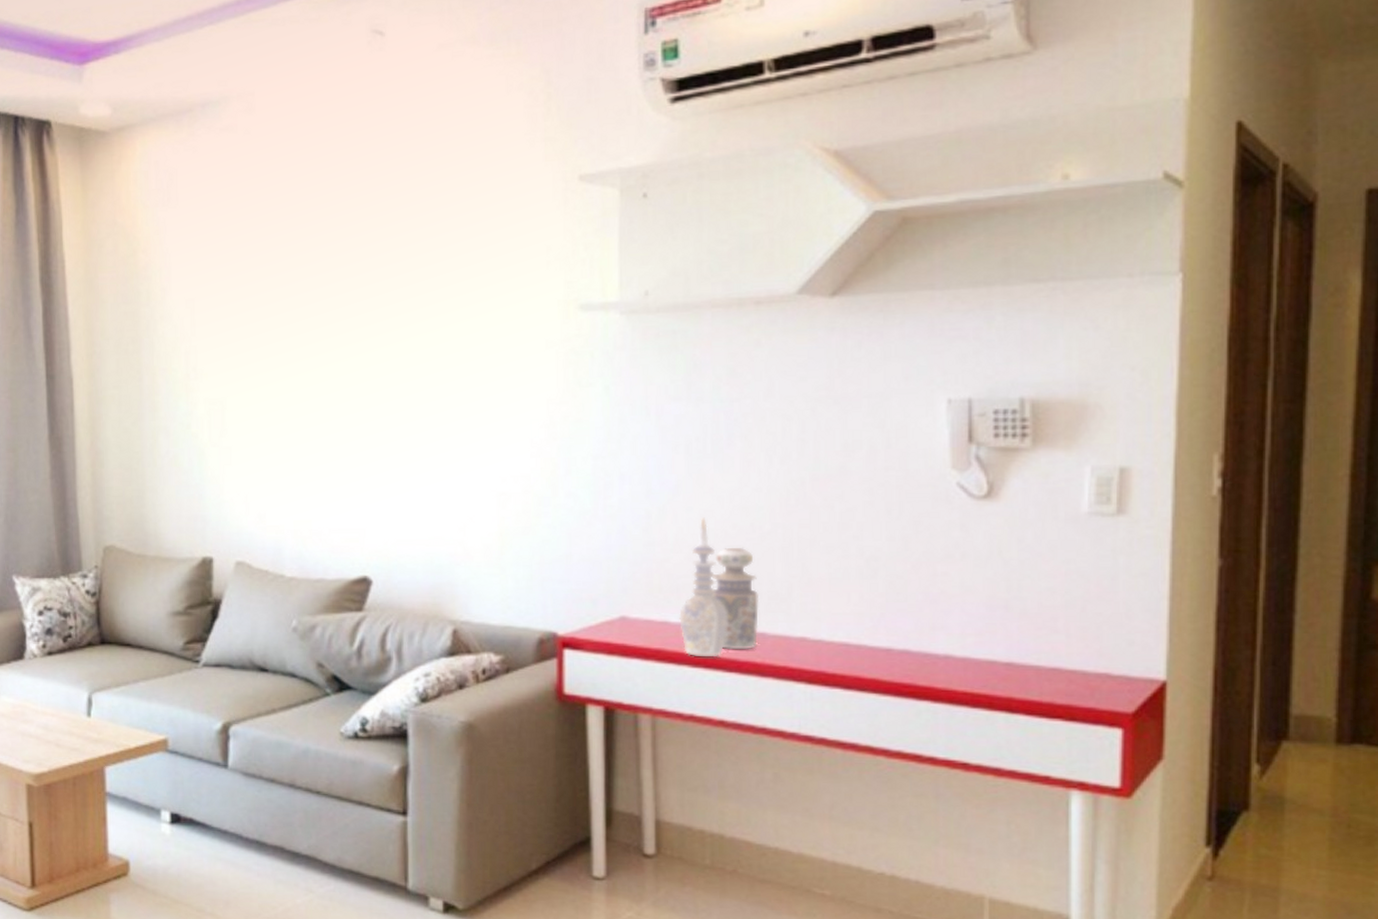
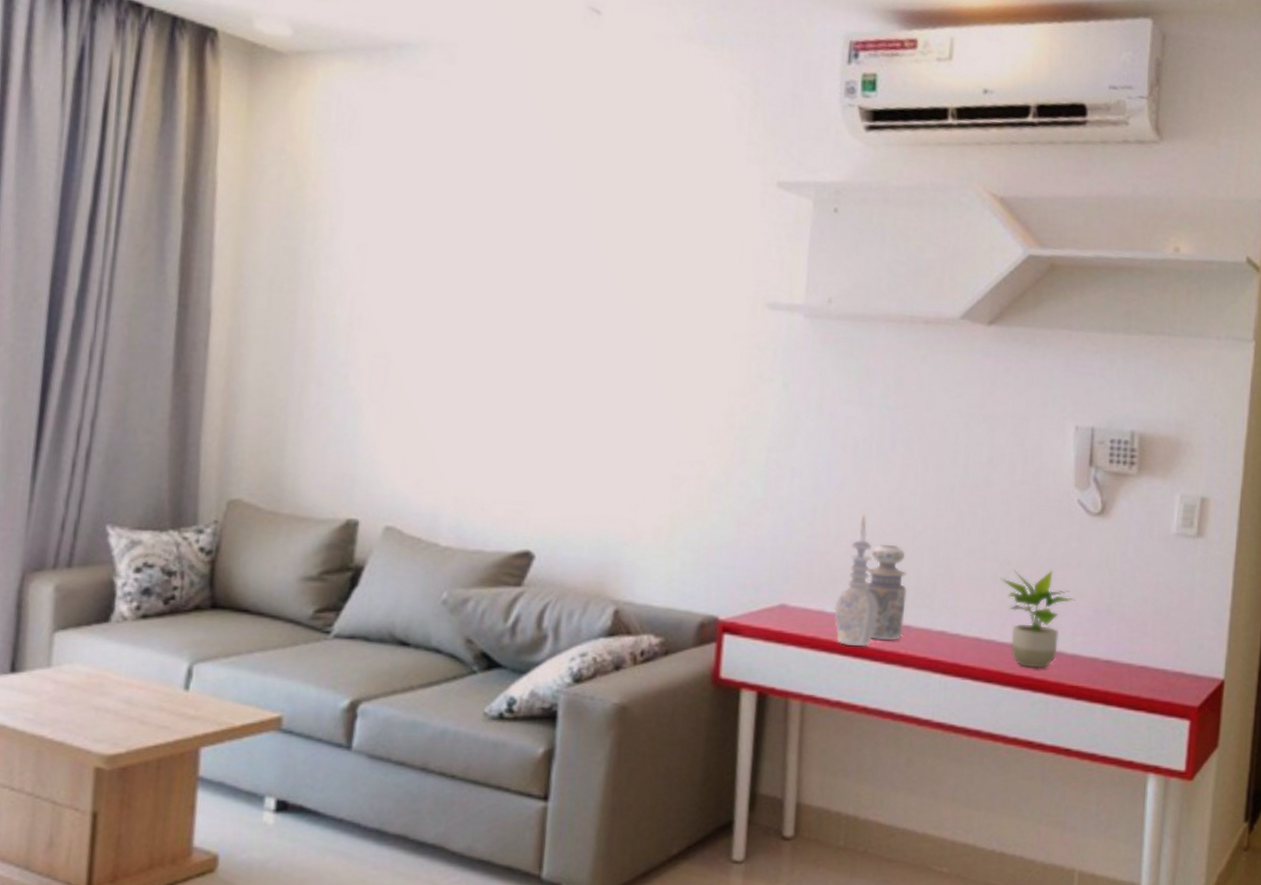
potted plant: none [868,564,962,674] -> present [1000,569,1075,668]

